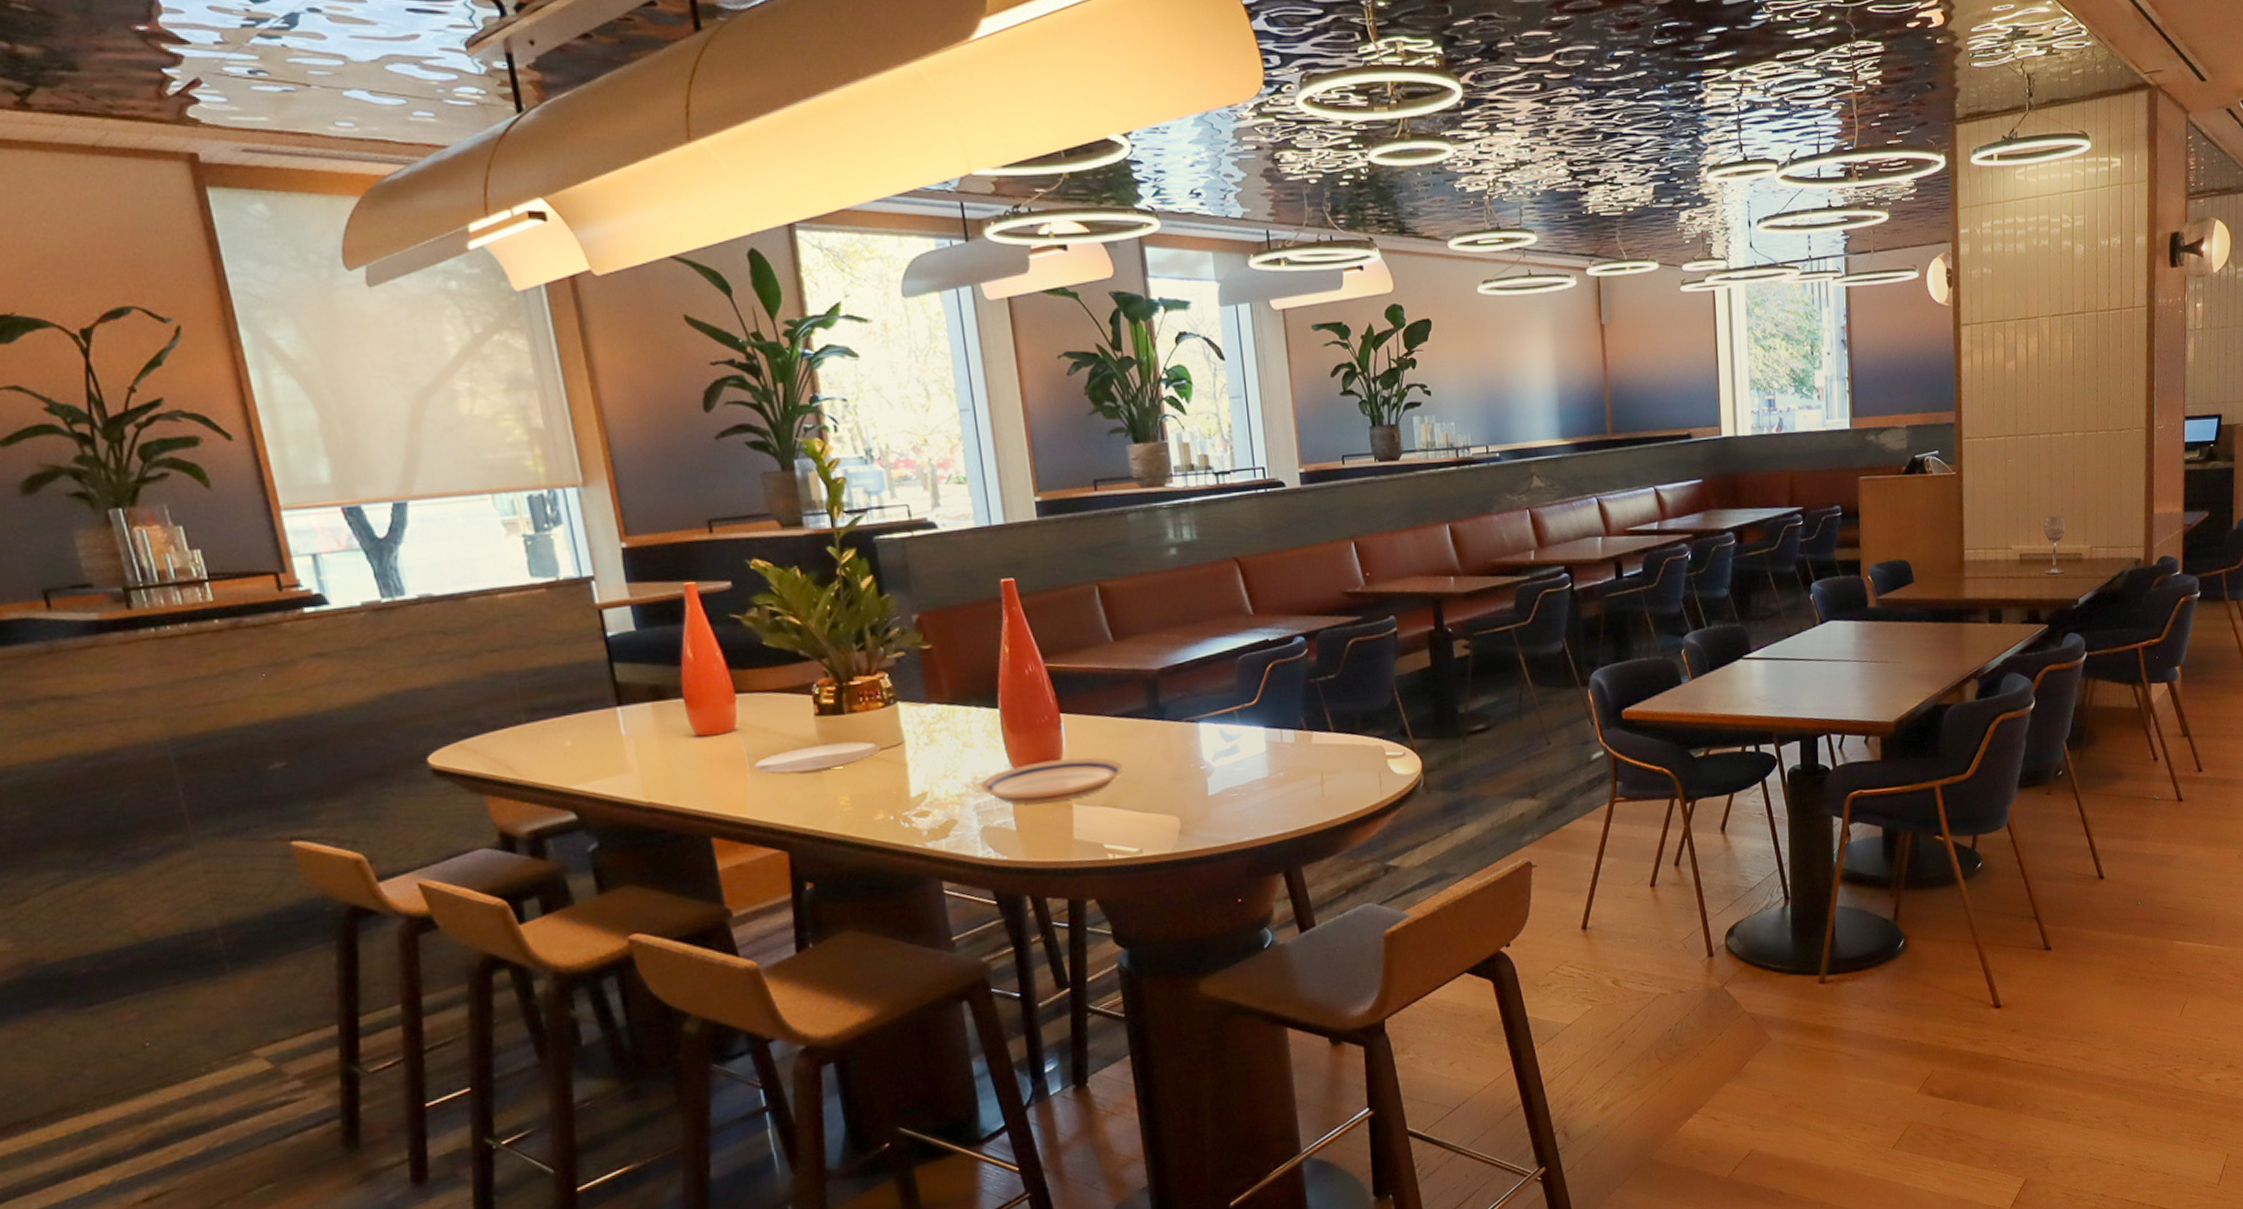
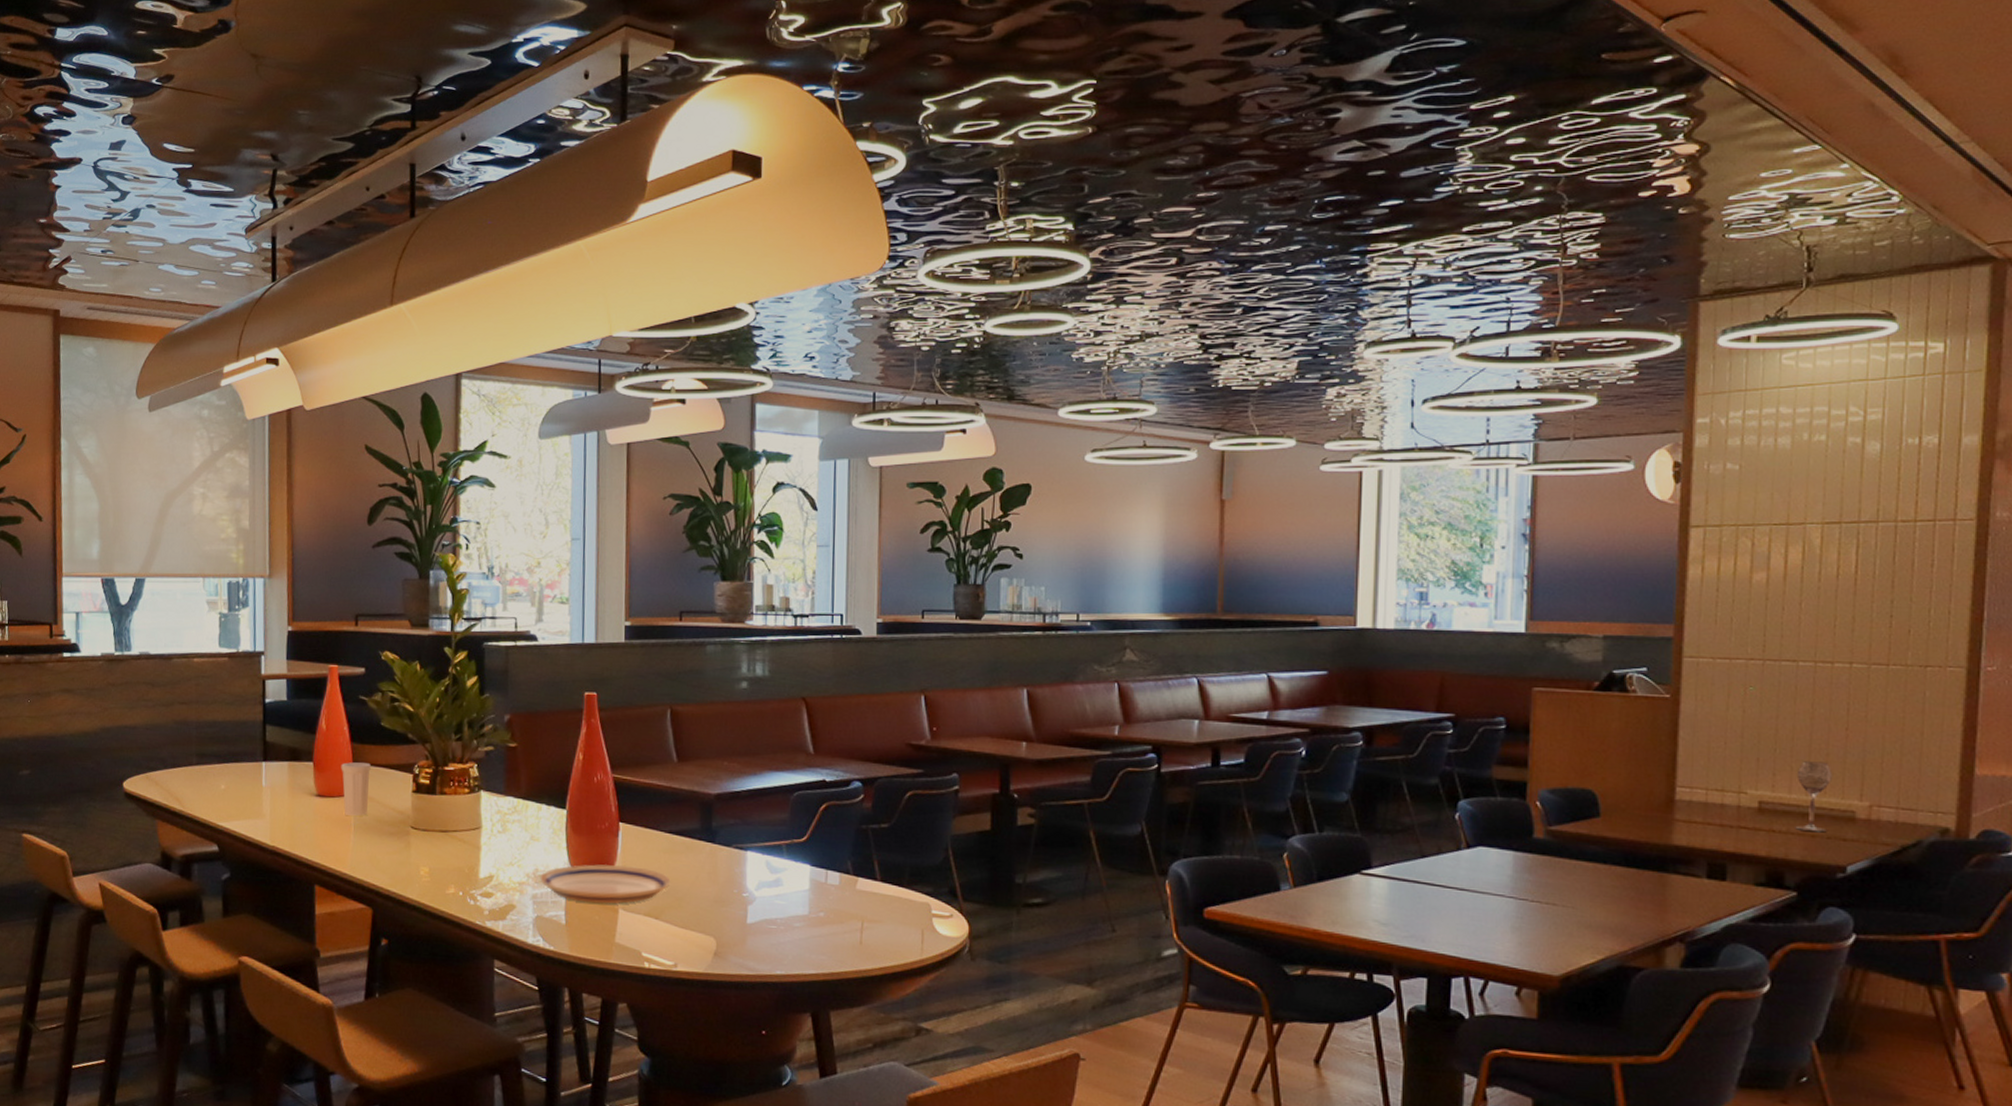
cup: none [720,690,765,754] -> present [341,762,371,817]
plate: present [752,741,881,775] -> none [356,818,462,843]

